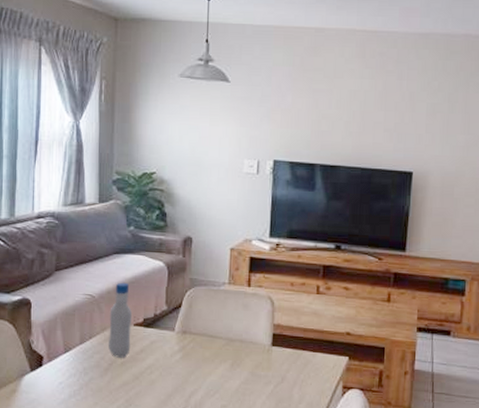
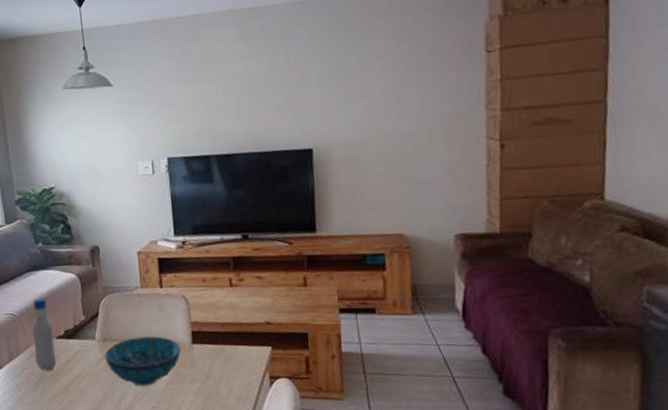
decorative bowl: none [181,333,260,385] -> present [104,336,181,387]

